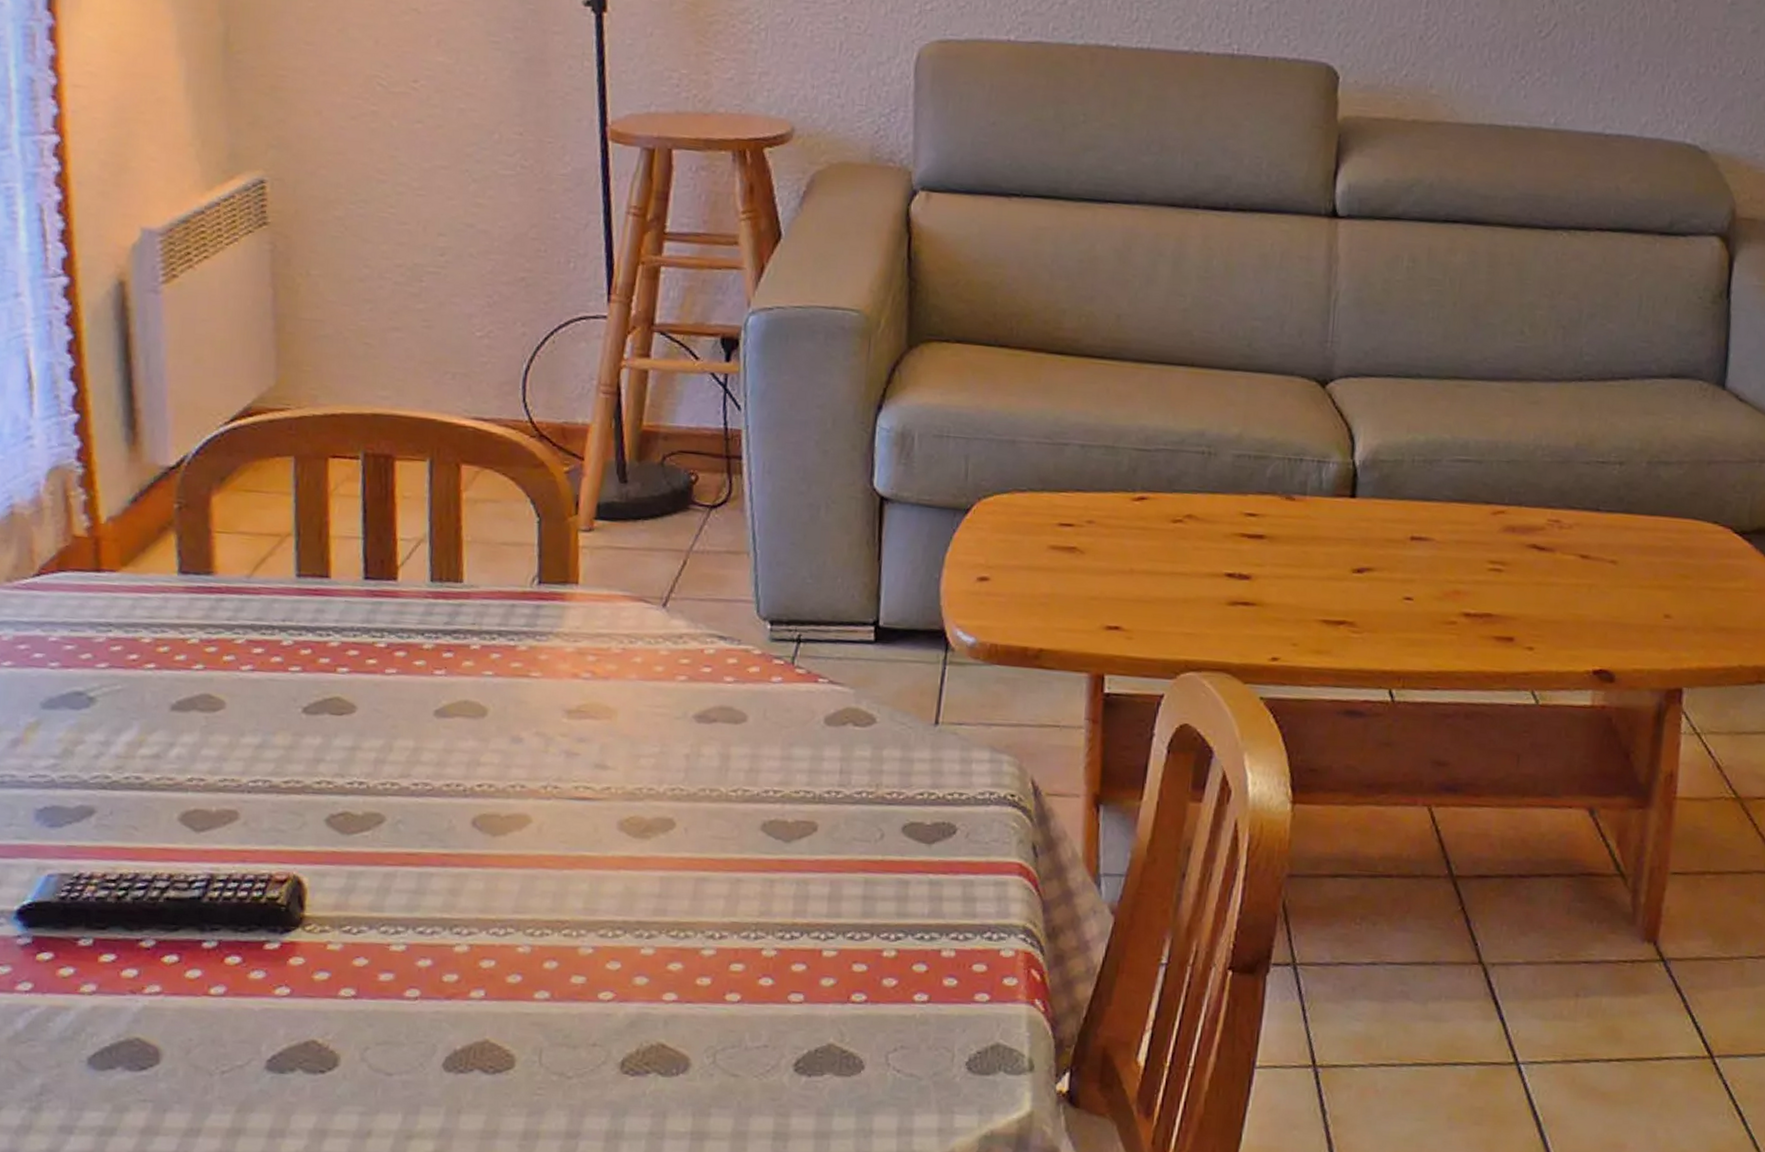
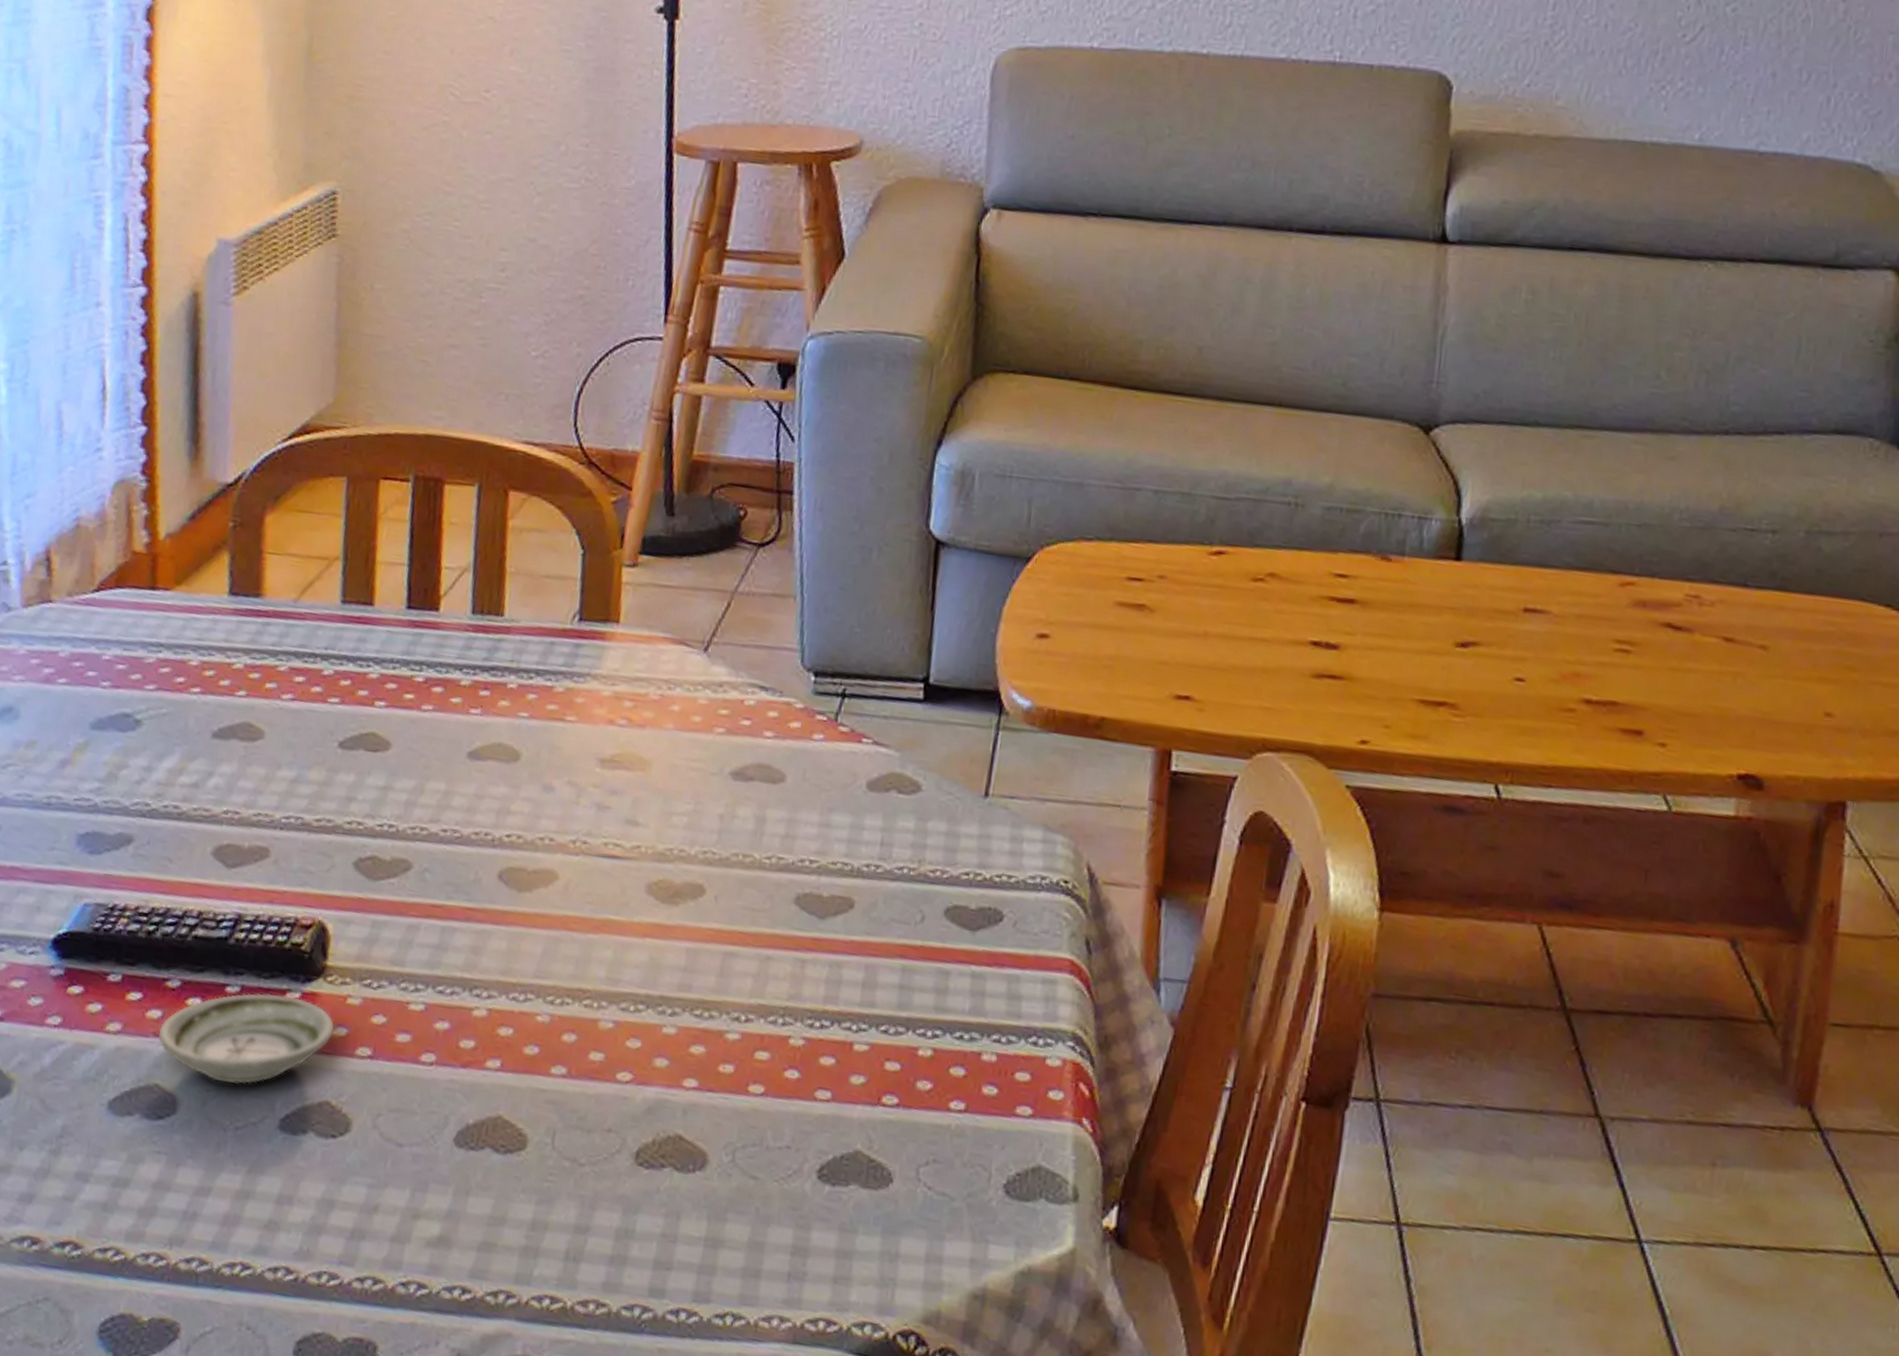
saucer: none [135,945,317,1032] -> present [158,993,335,1085]

